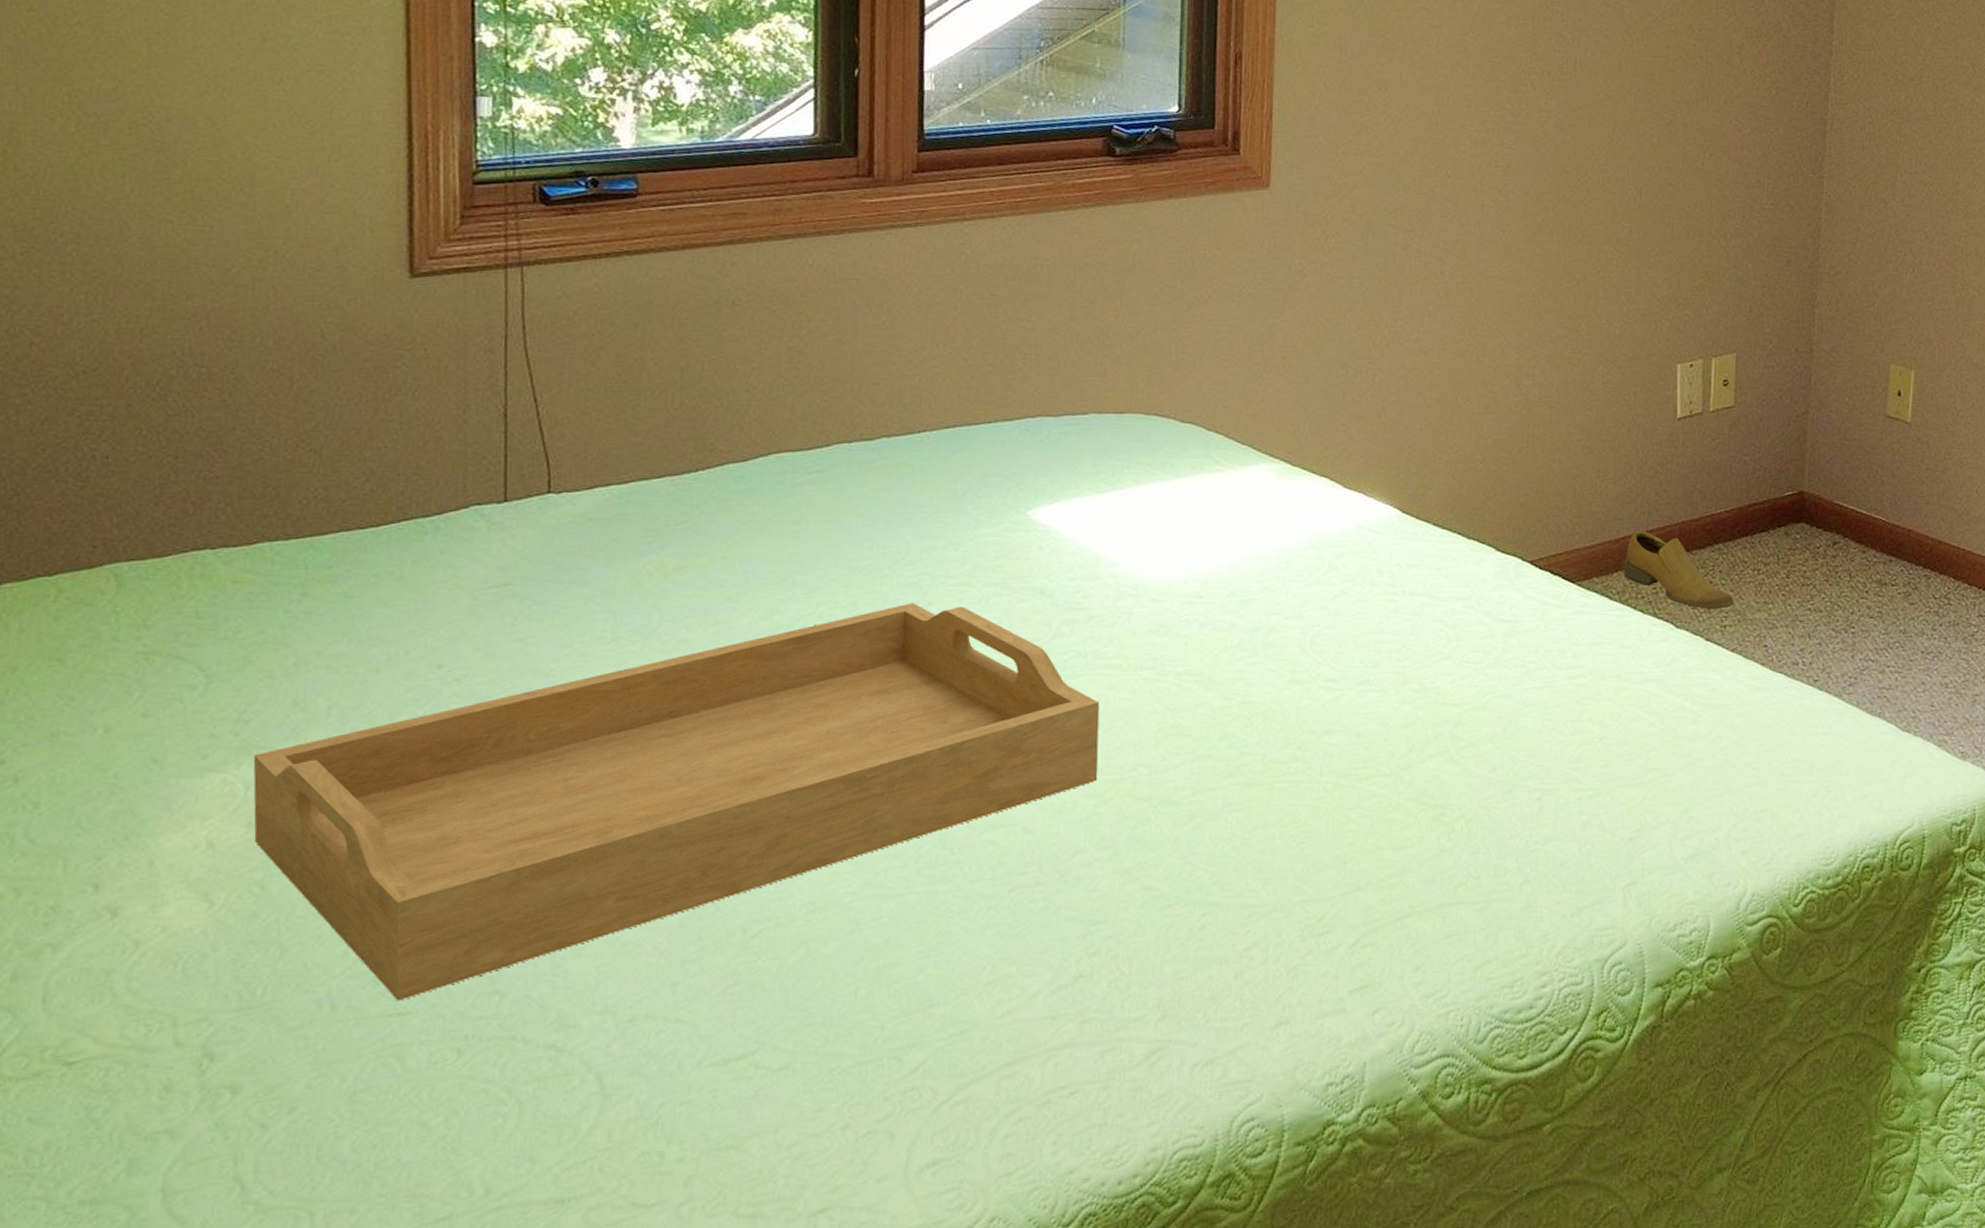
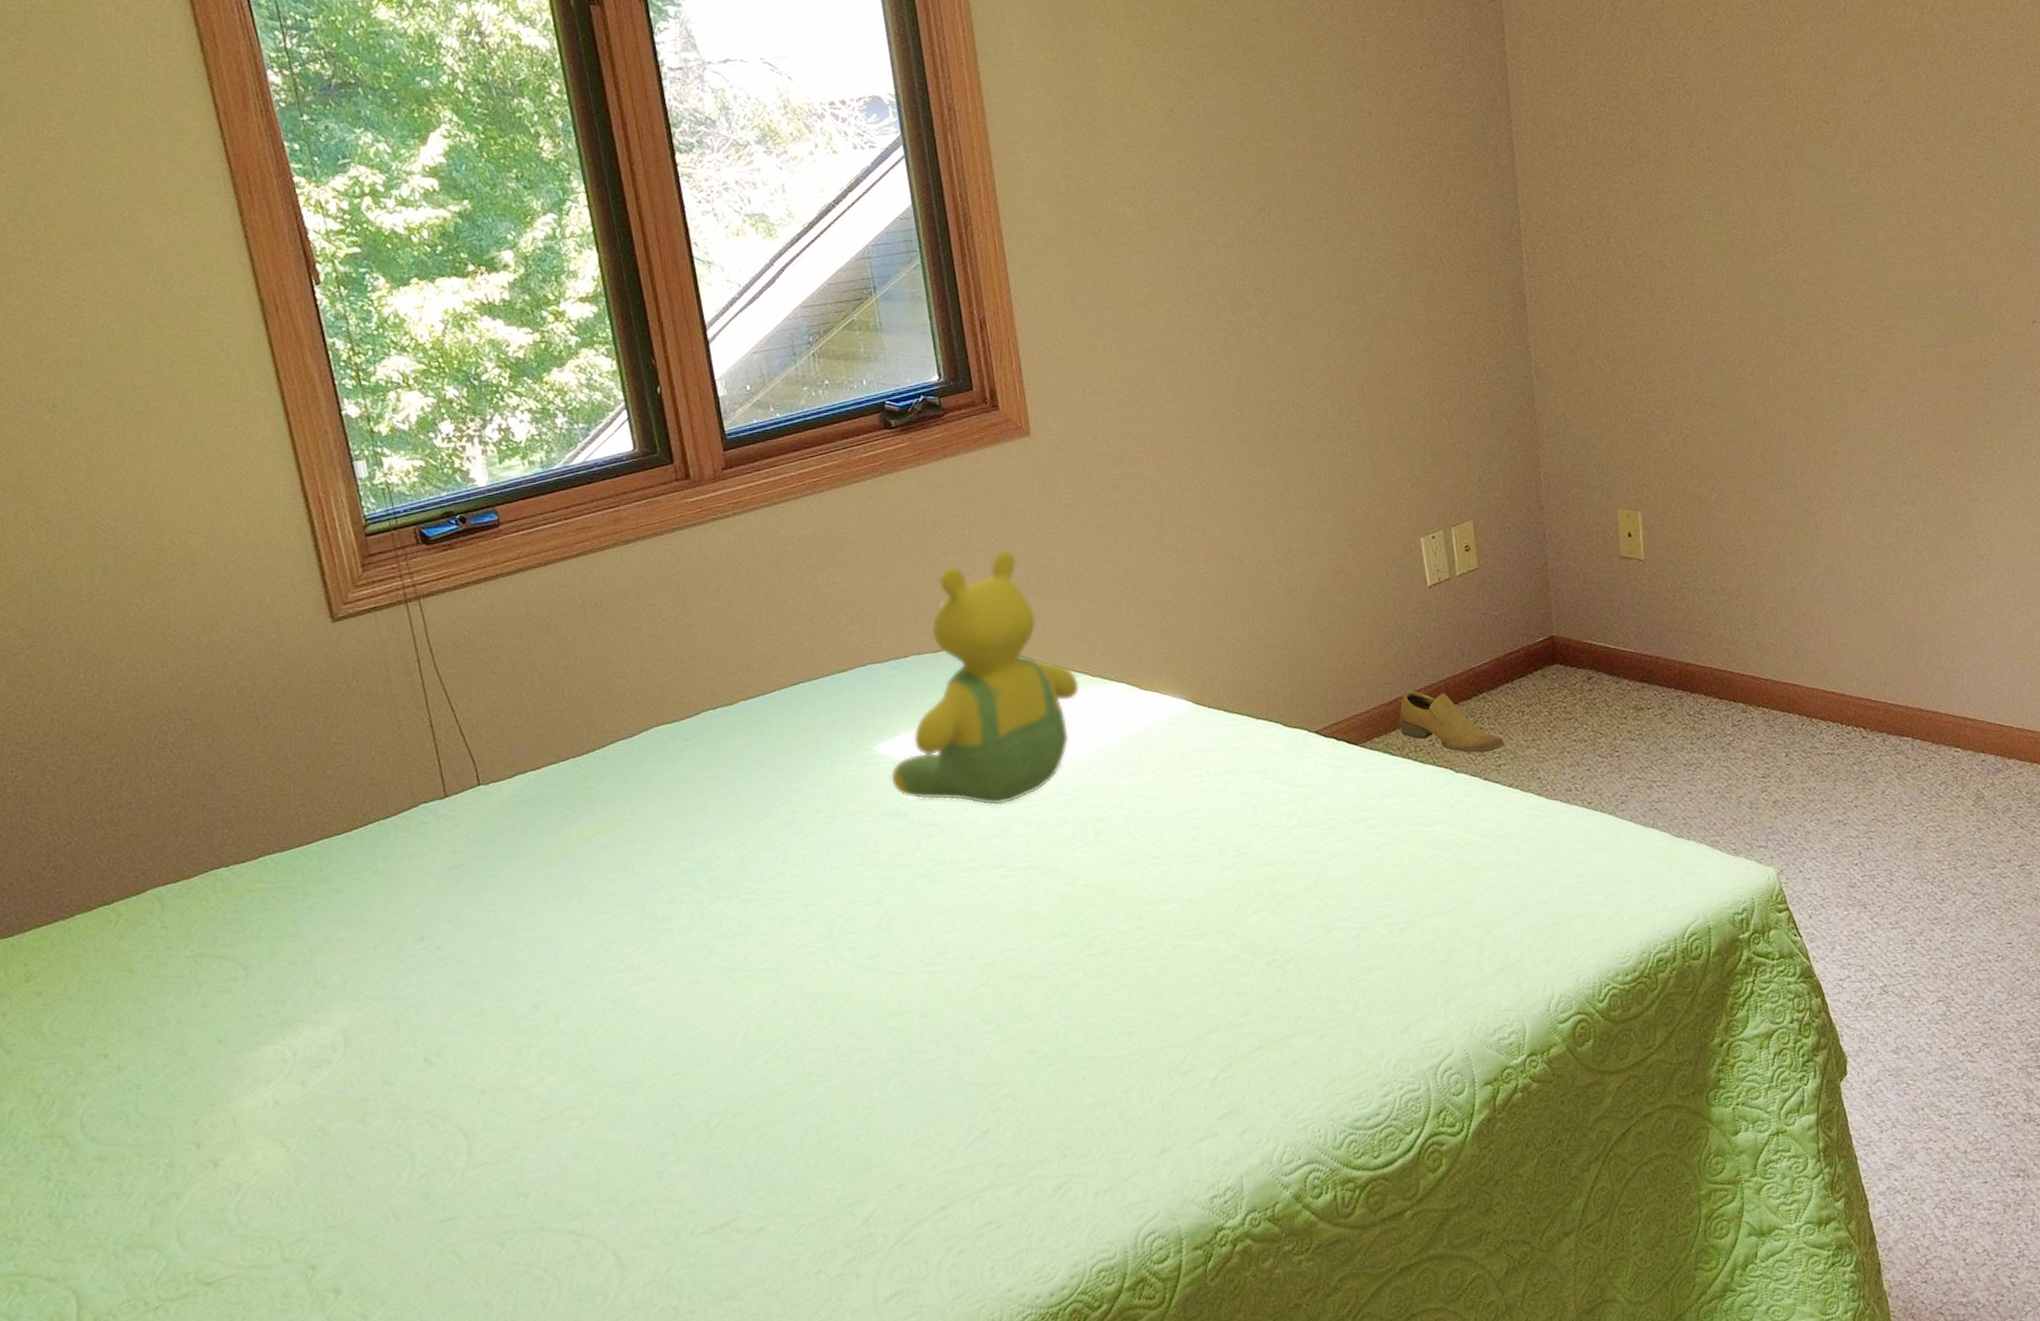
serving tray: present [253,603,1100,1001] -> none [294,834,974,1209]
teddy bear: none [1040,309,1277,597] -> present [890,549,1080,806]

